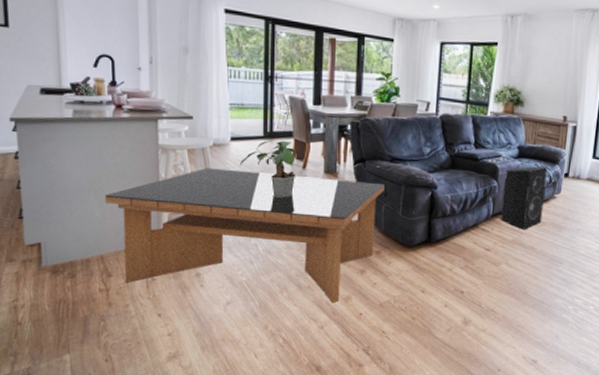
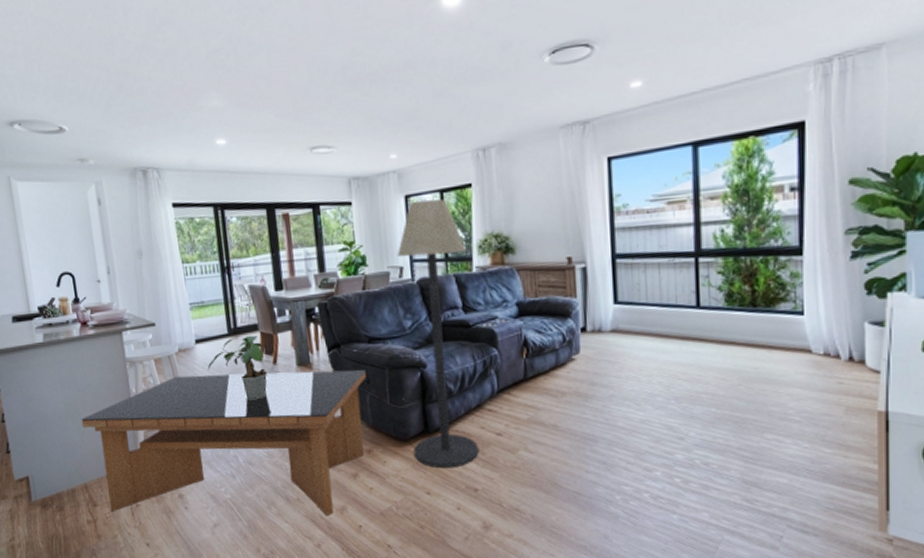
floor lamp: none [416,48,485,273] -> present [396,199,479,469]
speaker: present [500,166,547,230] -> none [504,322,562,405]

